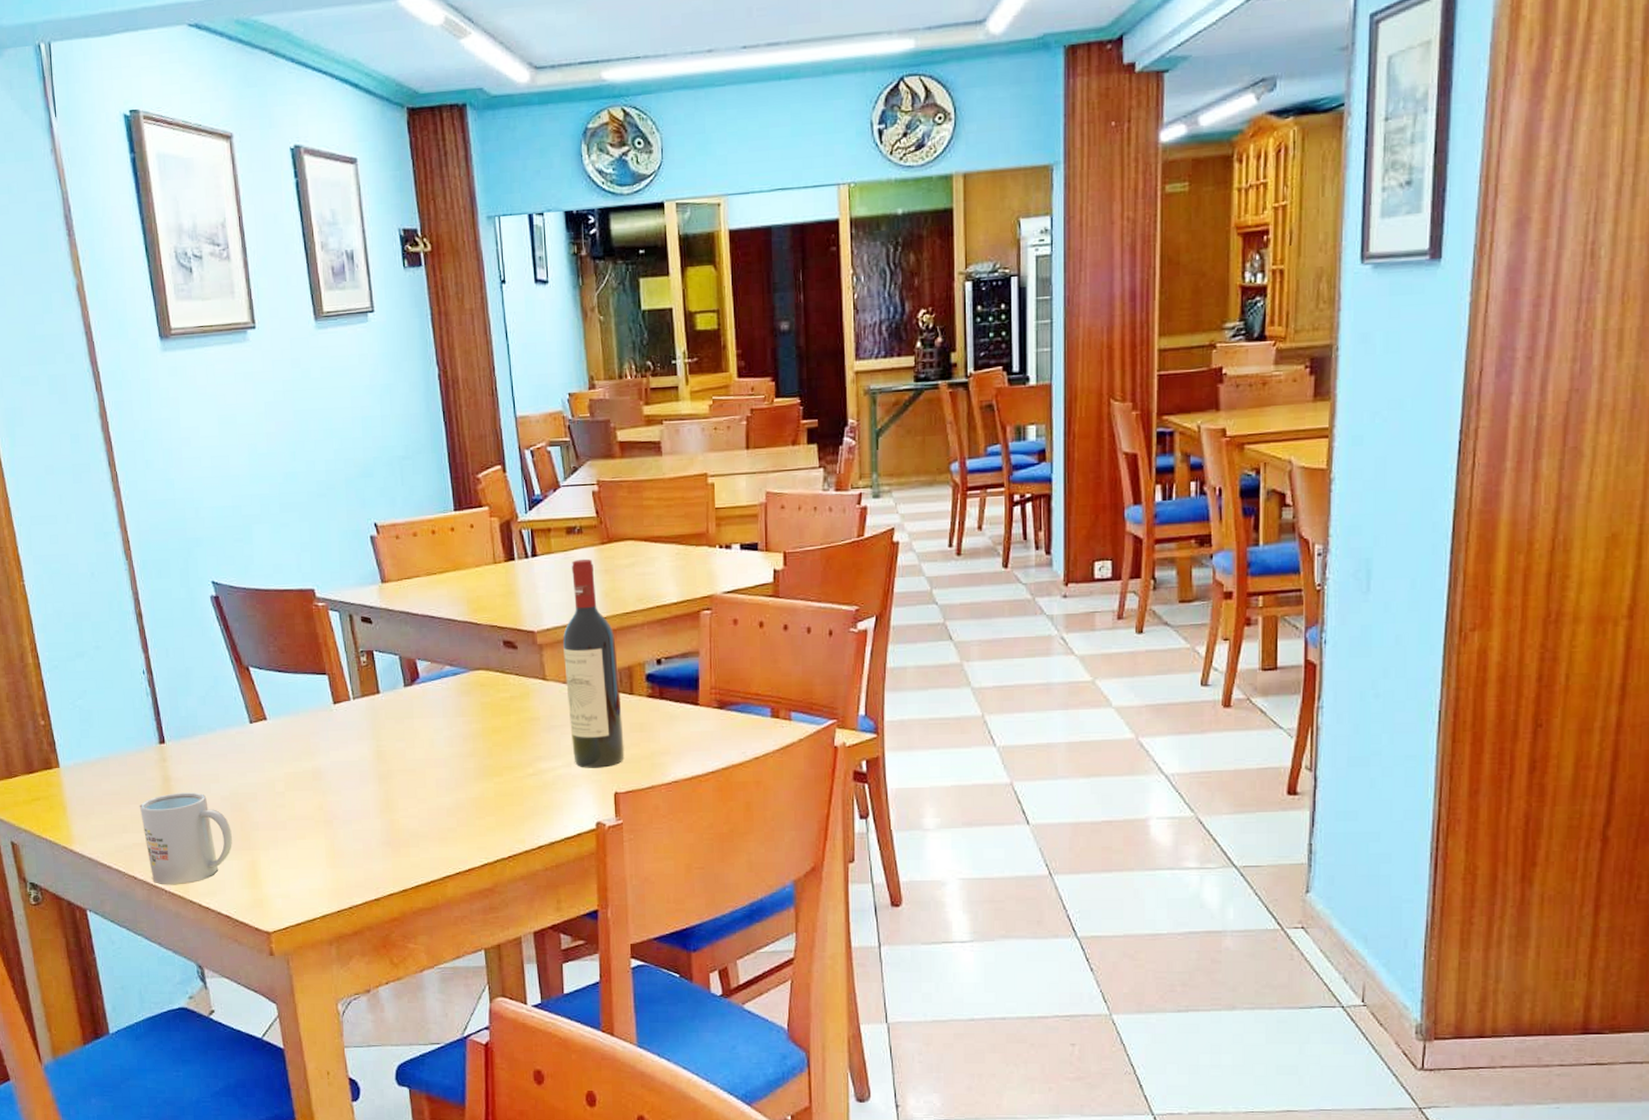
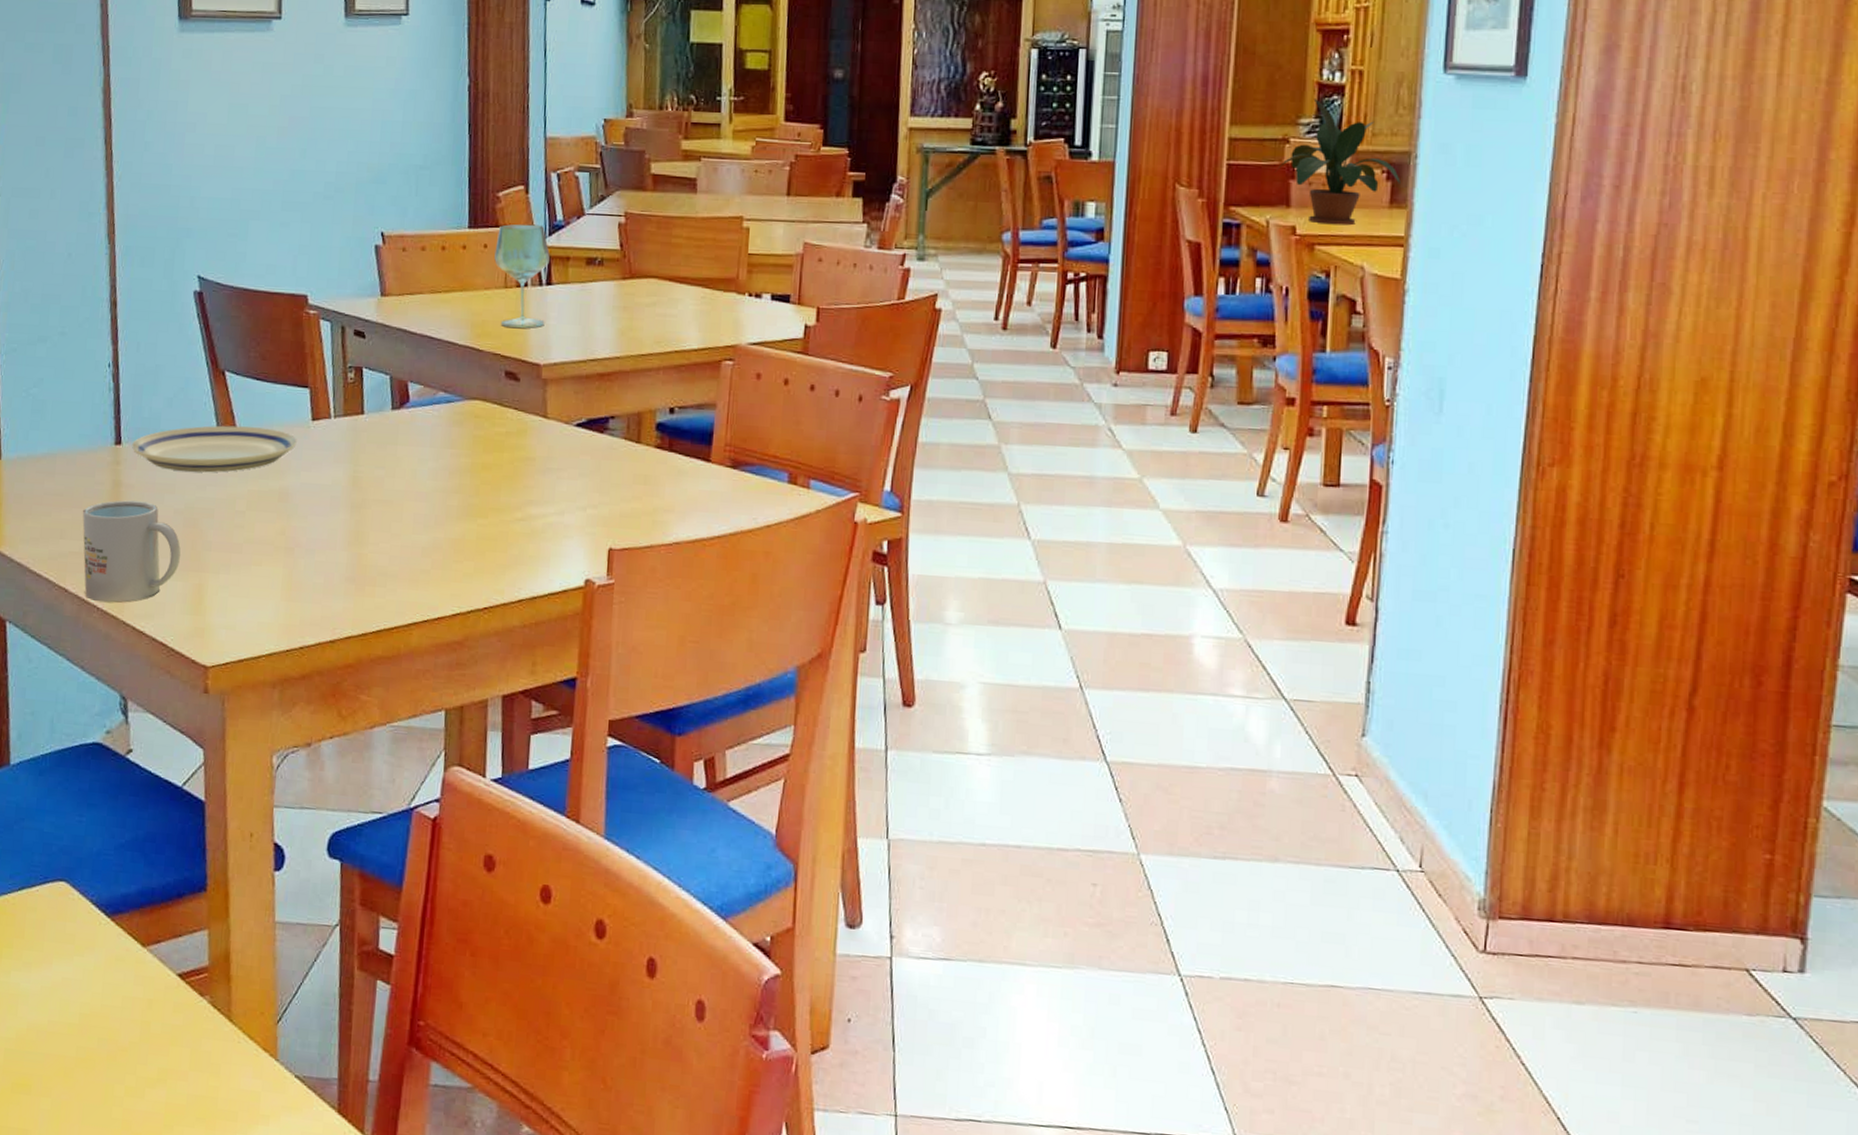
plate: none [174,715,323,762] -> present [131,425,297,473]
wine glass: none [481,501,534,601] -> present [494,224,550,329]
wine bottle: present [562,558,625,768] -> none [567,292,628,520]
potted plant: none [1204,302,1323,424] -> present [1275,99,1401,226]

